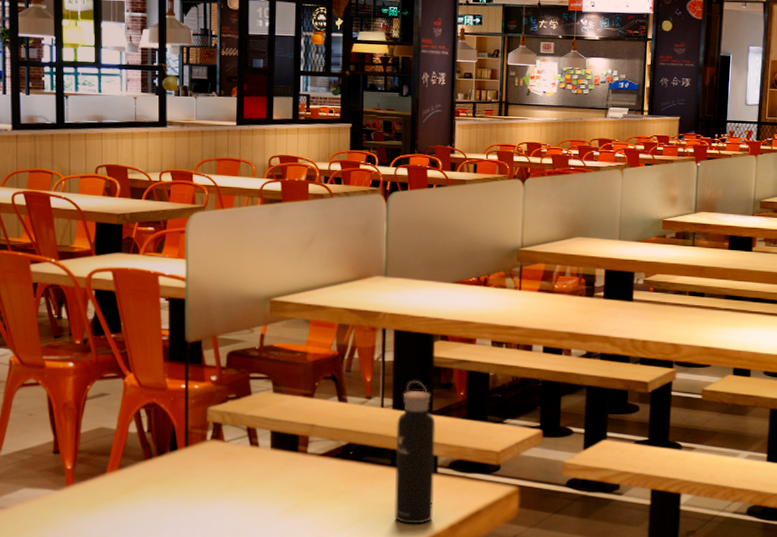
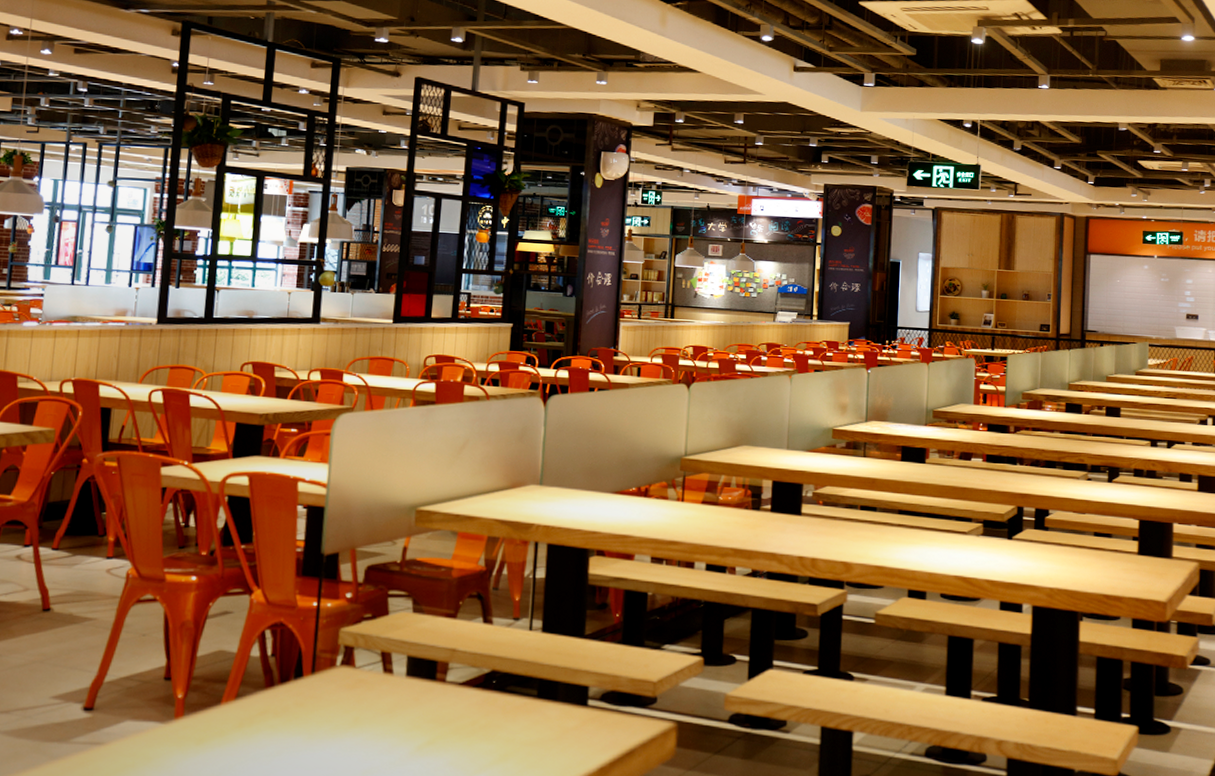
water bottle: present [395,381,436,524] -> none [538,600,588,766]

